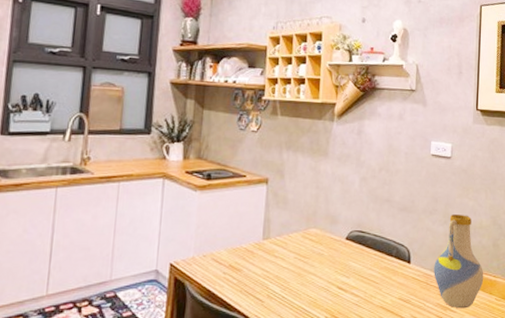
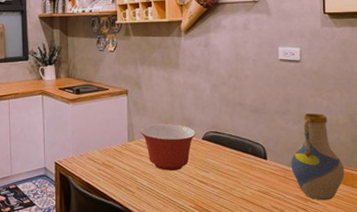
mixing bowl: none [277,220,339,275] -> present [140,124,196,171]

